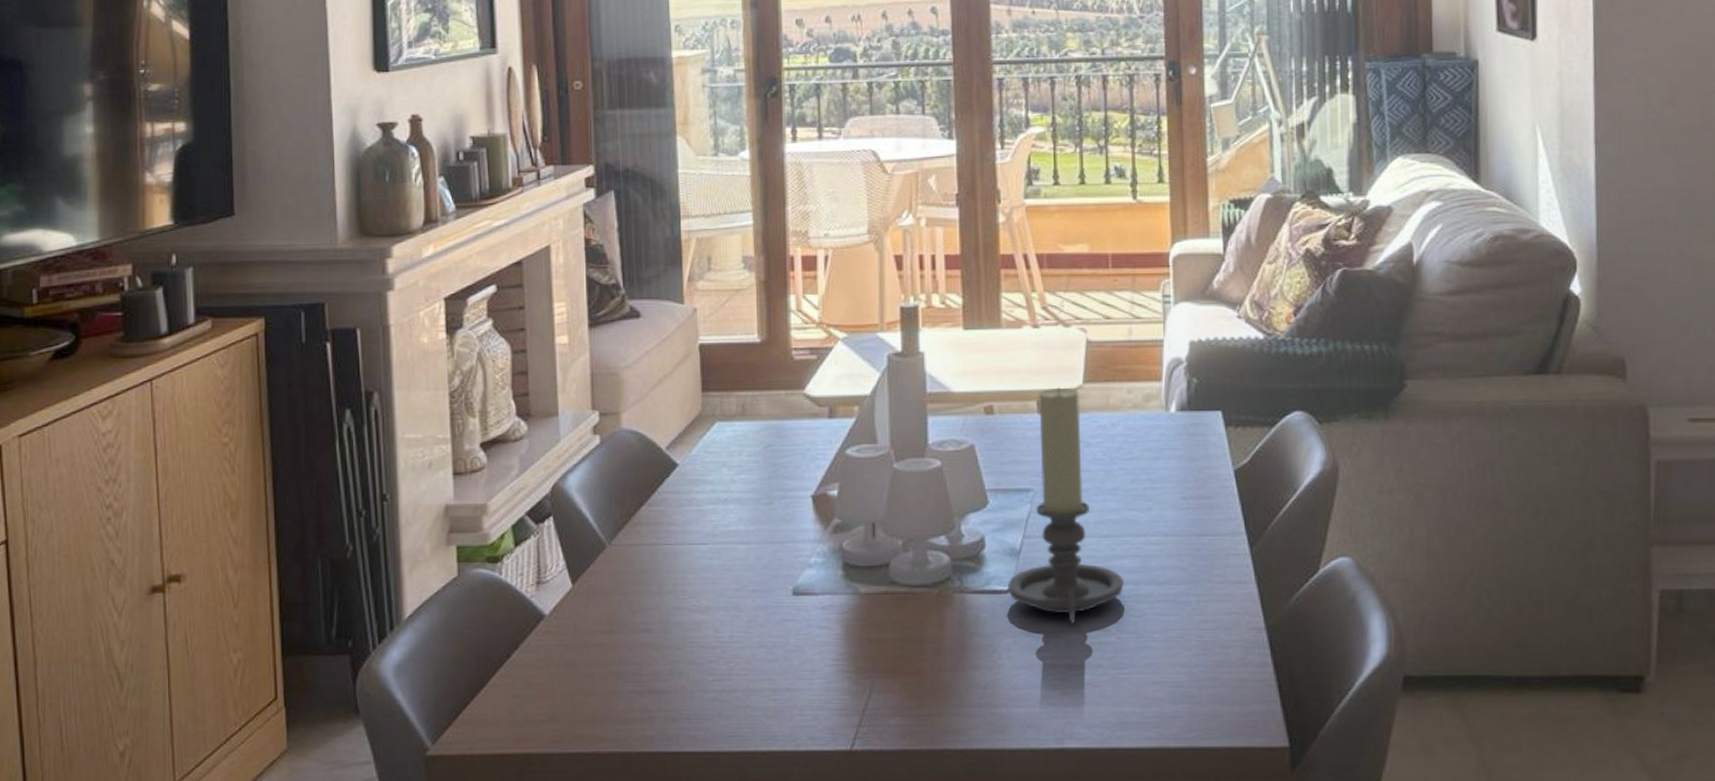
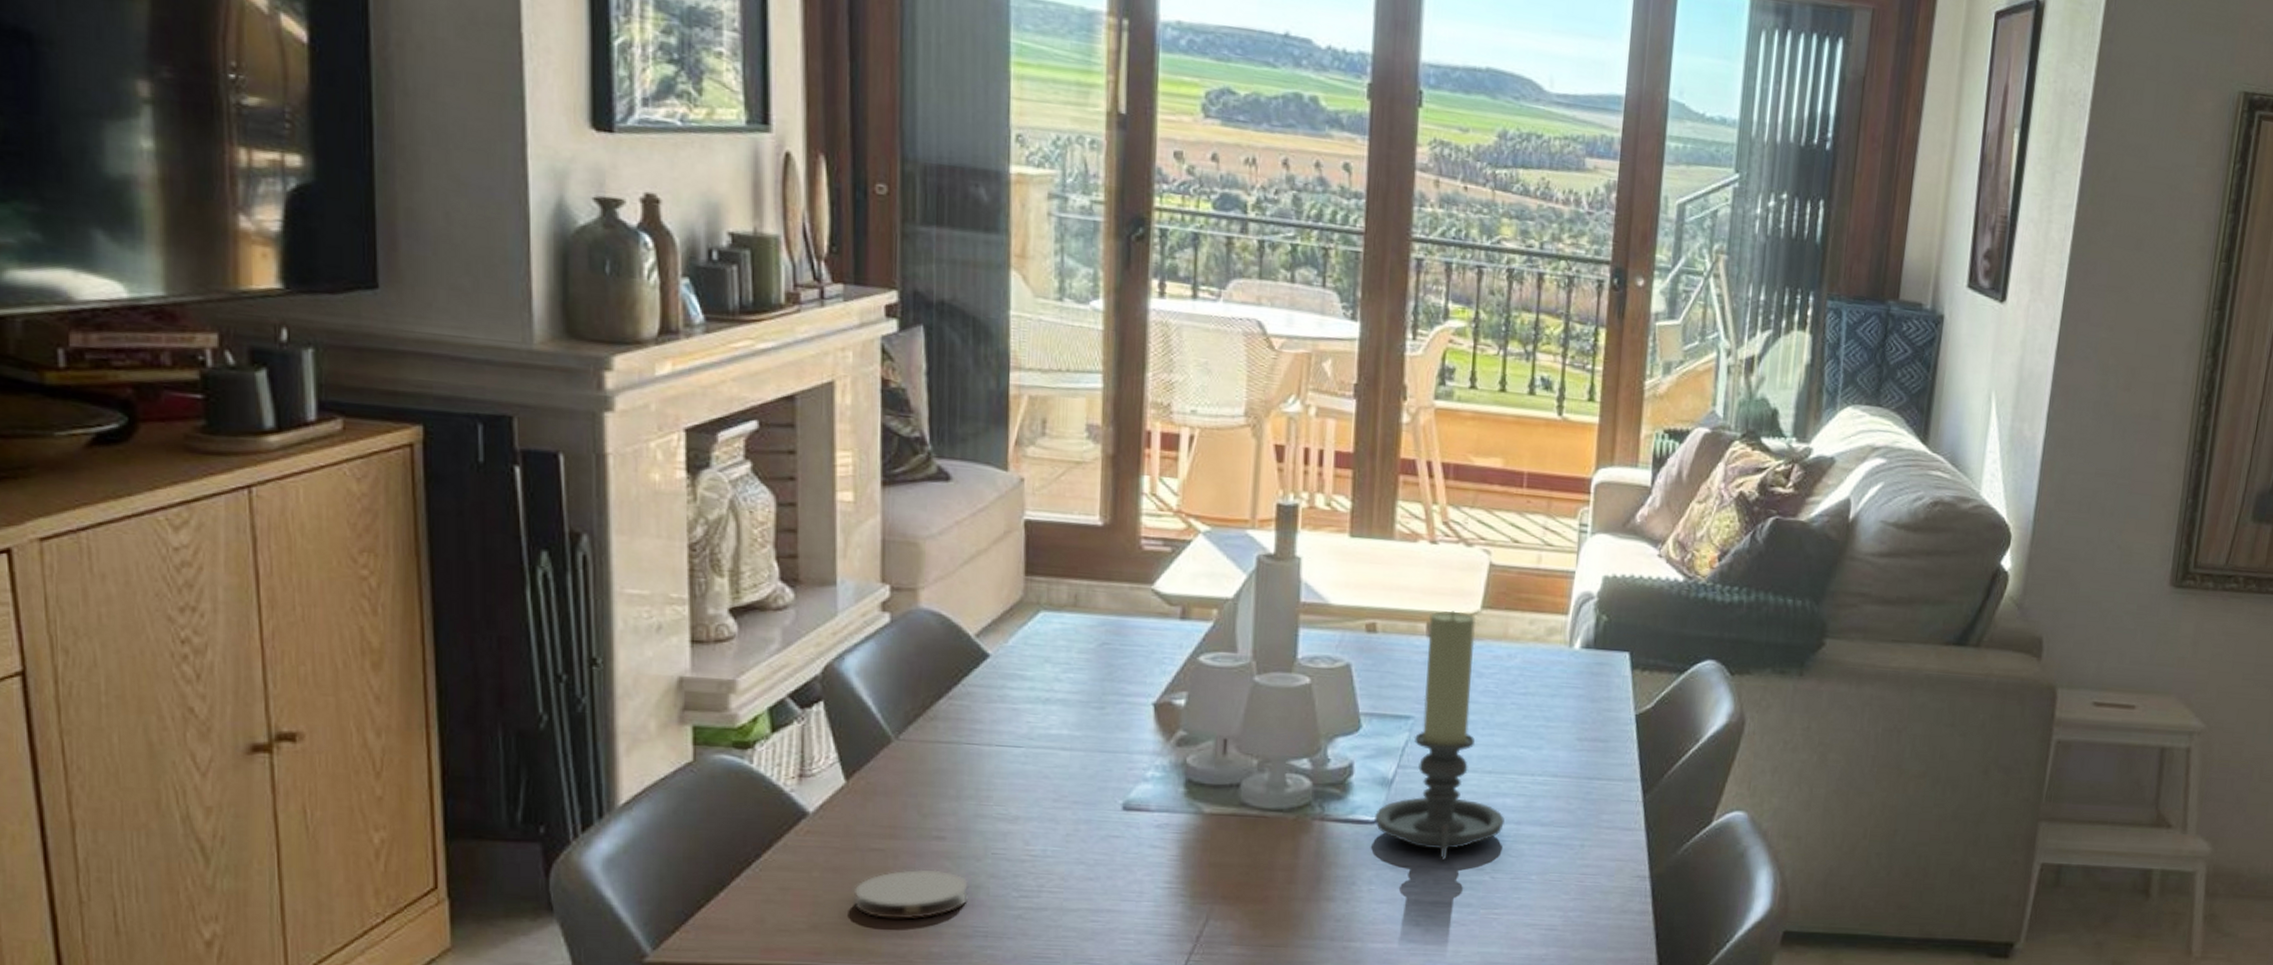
coaster: none [583,660,674,707] -> present [854,869,969,920]

